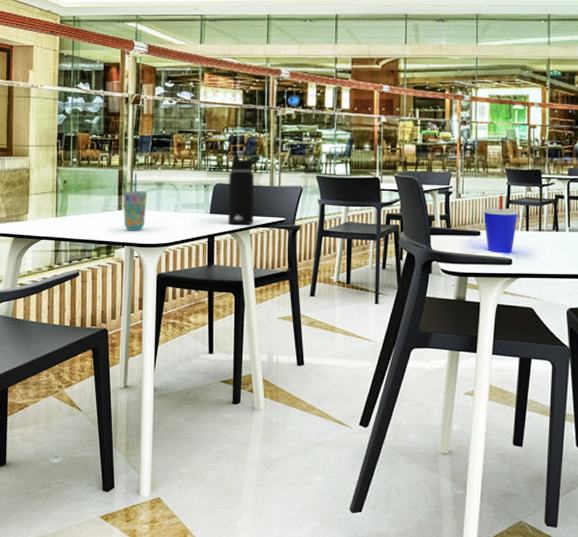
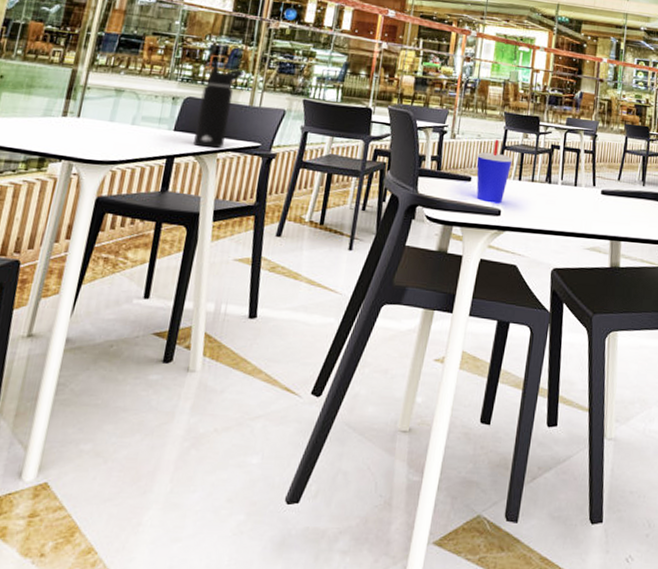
cup: present [123,173,148,231] -> none [66,75,103,143]

